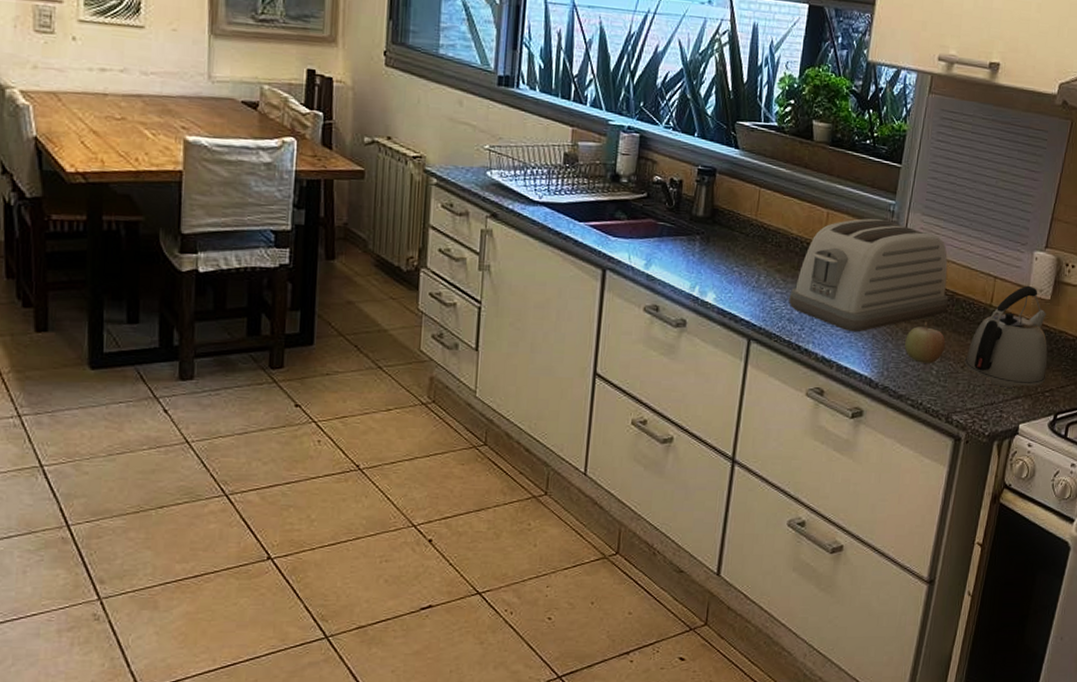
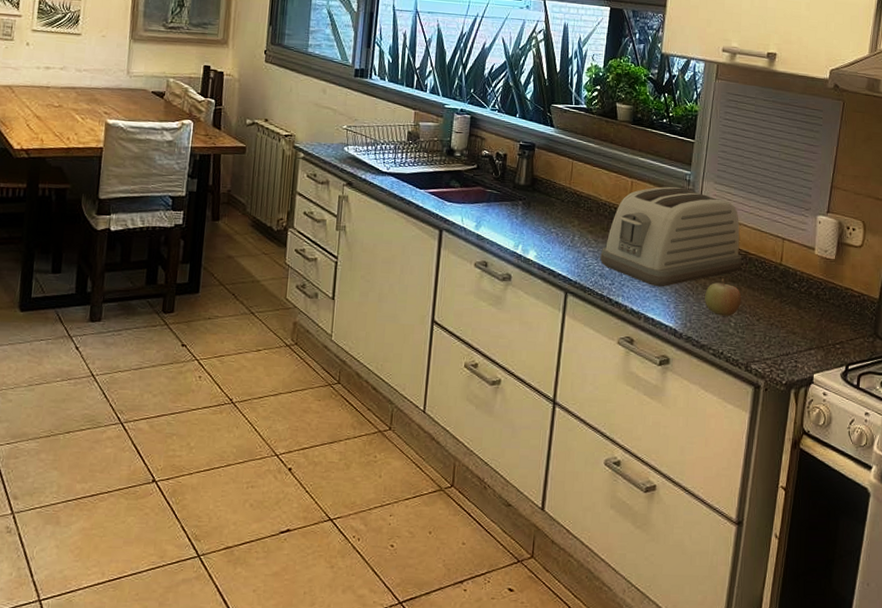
kettle: present [964,285,1048,389] -> none [759,246,836,341]

